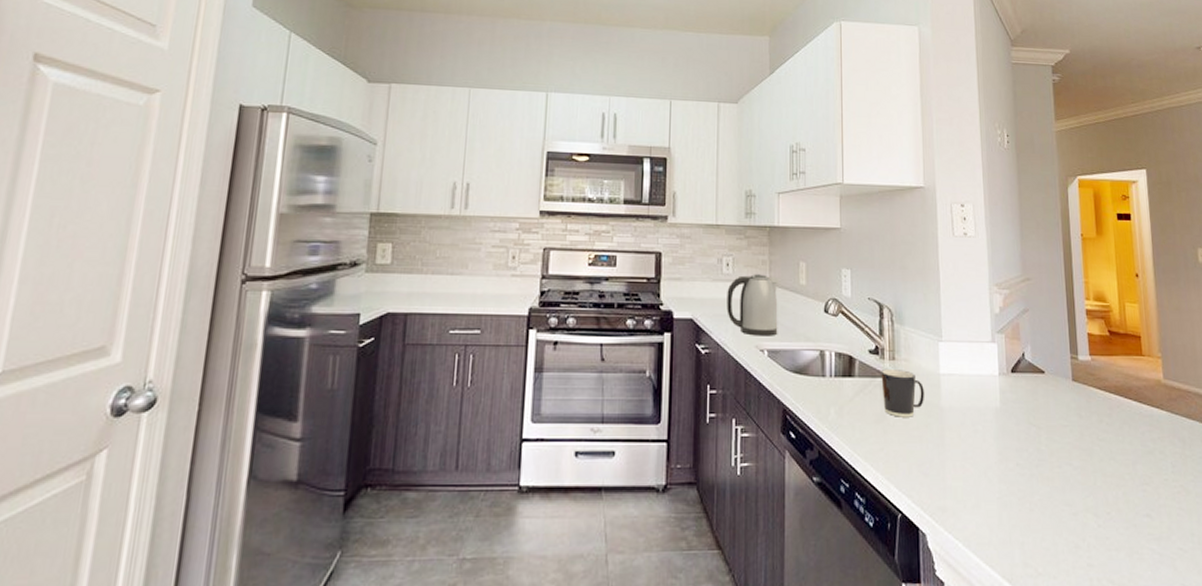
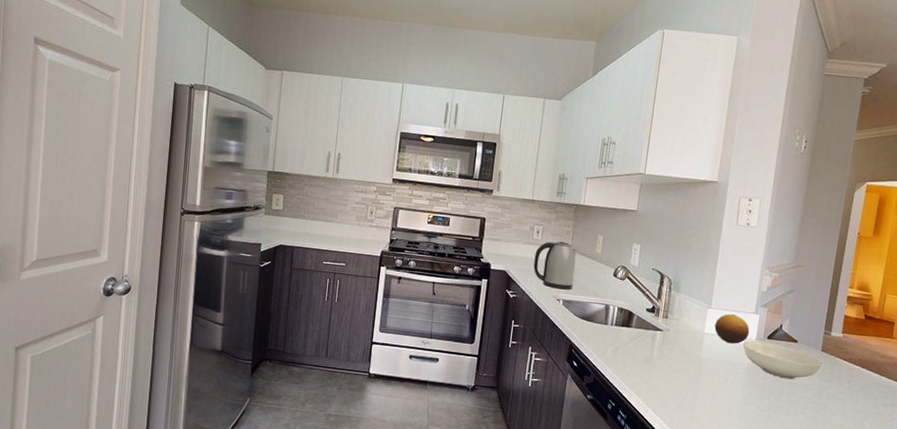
mug: present [881,368,924,417] -> none [652,324,689,362]
fruit: none [950,345,990,384] -> present [714,313,750,344]
bowl: none [985,377,1078,422] -> present [742,341,824,380]

